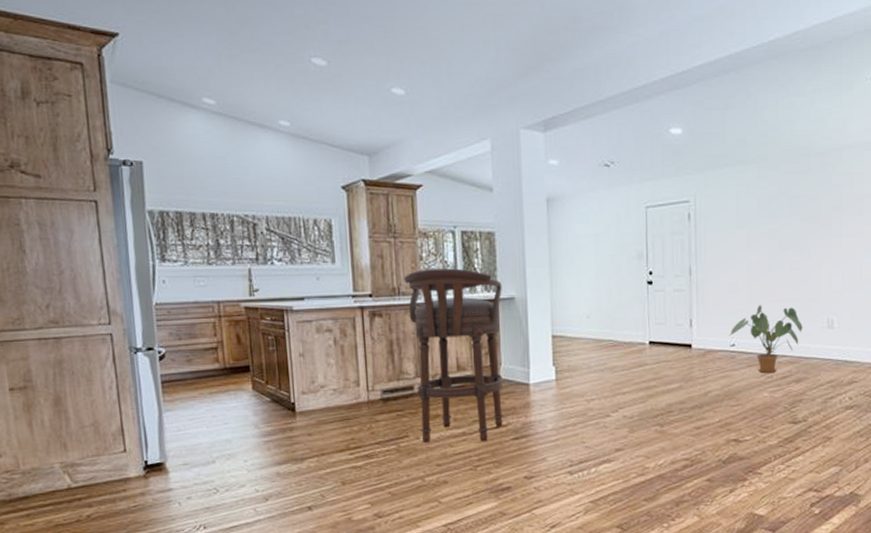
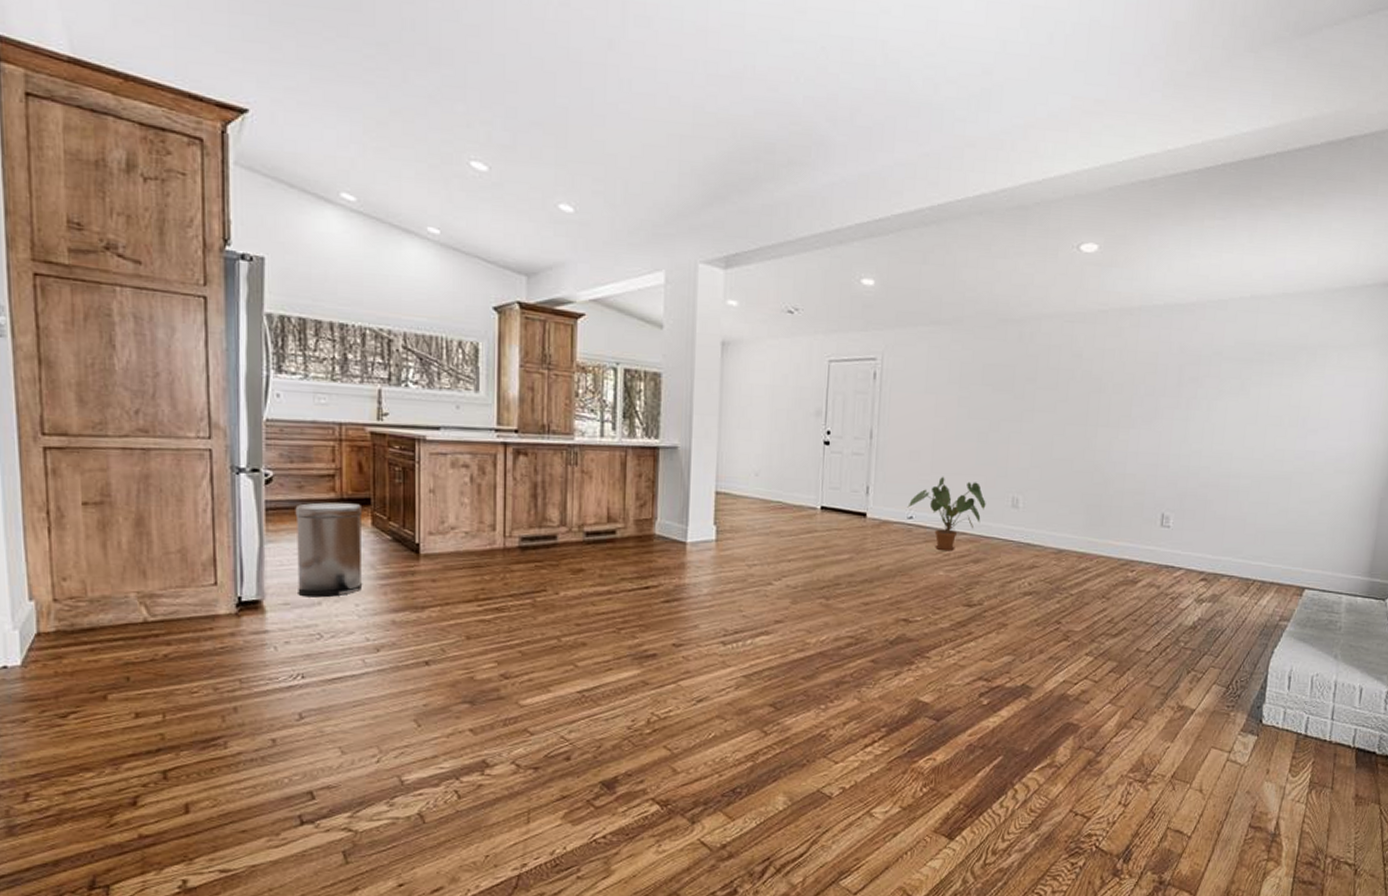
pedal bin: none [186,372,248,457] -> present [295,502,363,598]
bar stool: present [404,268,504,443] -> none [556,407,665,603]

